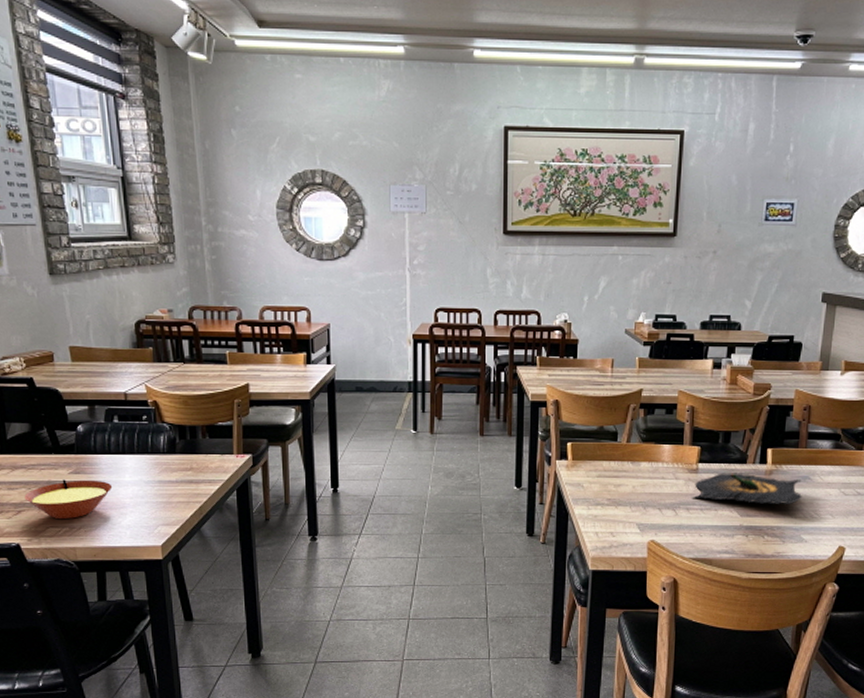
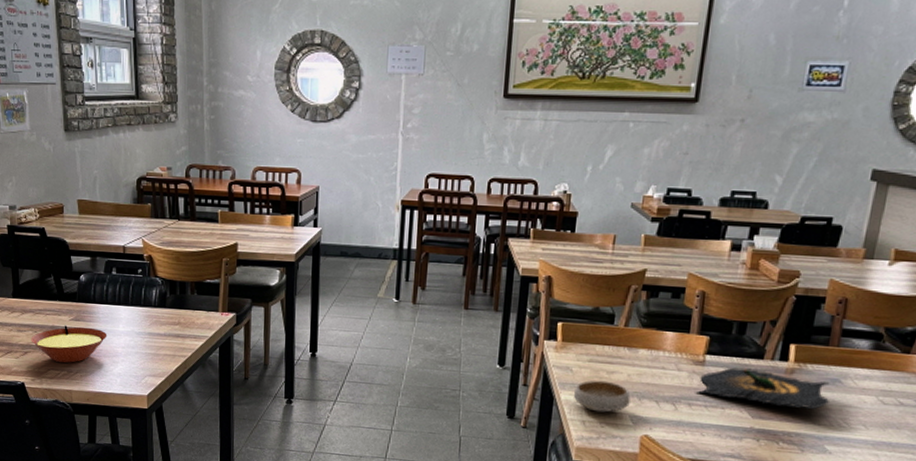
bowl: none [587,493,636,523] -> present [574,380,631,413]

